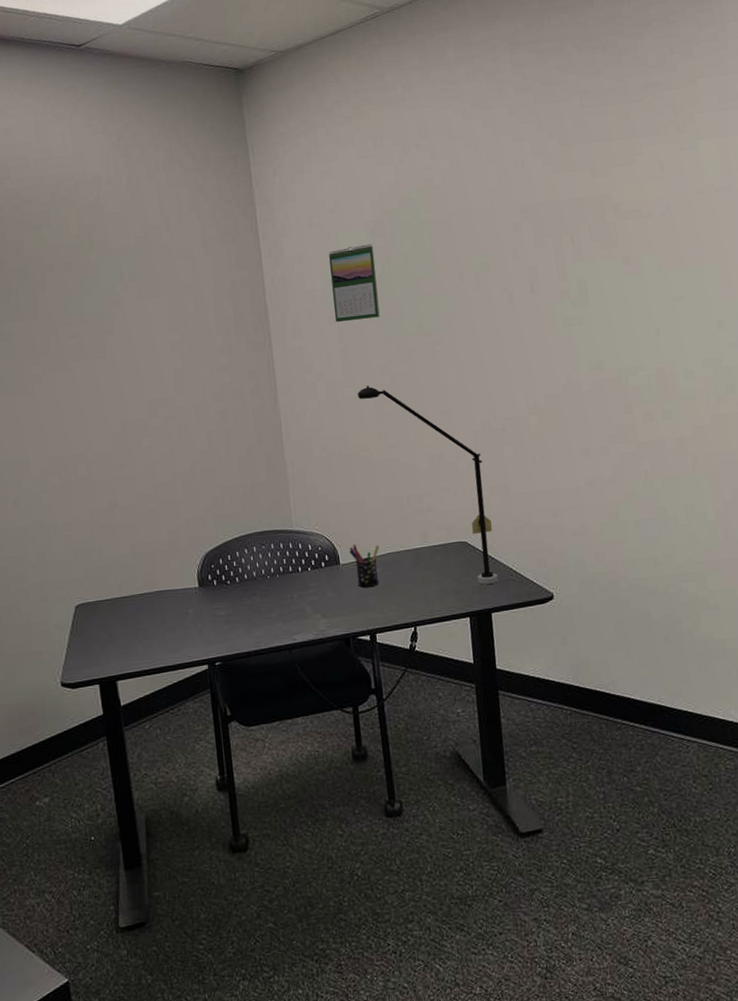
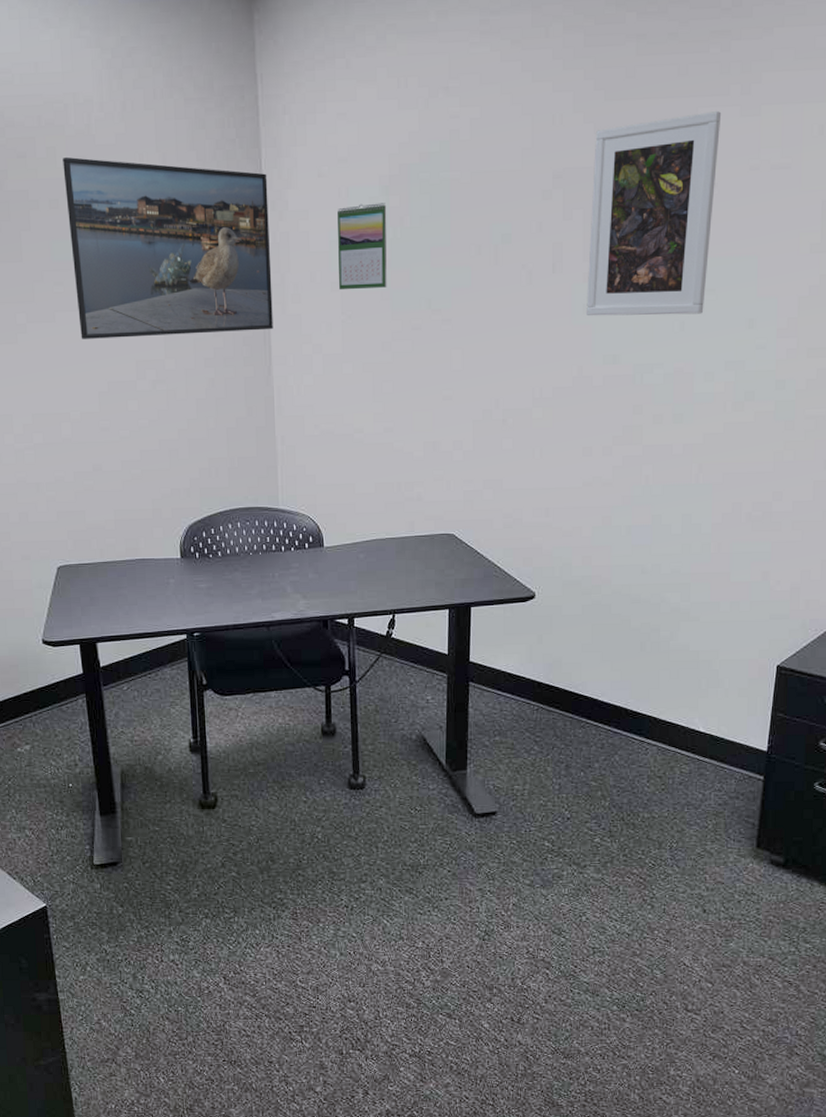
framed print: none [75,225,277,385] -> present [63,157,273,339]
pen holder: present [349,544,379,588] -> none [334,528,365,572]
desk lamp: present [357,386,498,585] -> none [355,362,482,578]
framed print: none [554,147,675,328] -> present [587,111,722,316]

